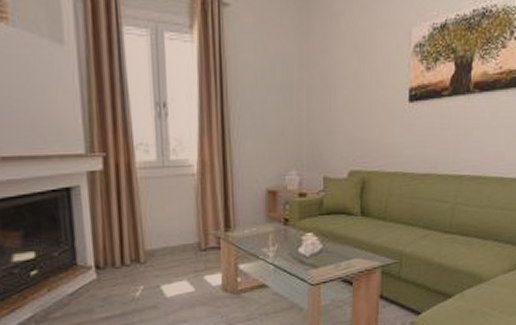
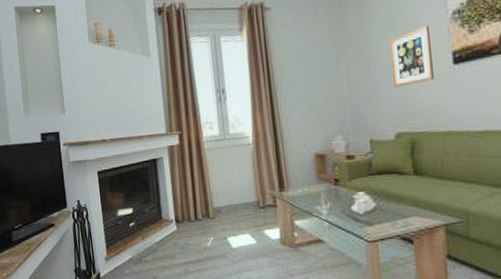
wall art: none [352,56,392,120] -> present [388,25,434,87]

